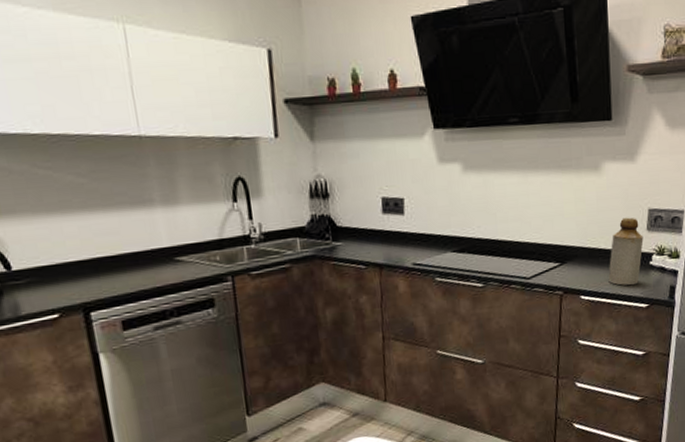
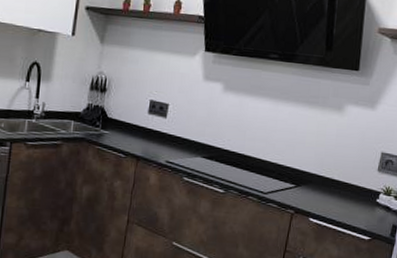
bottle: present [608,217,644,286] -> none [337,156,374,218]

